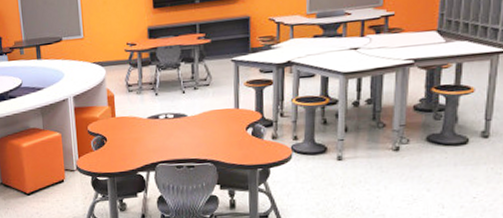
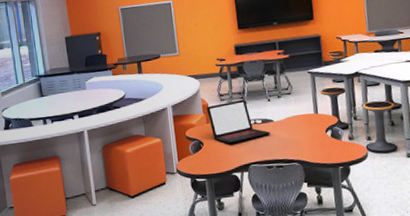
laptop: none [112,91,183,141] -> present [206,99,270,144]

